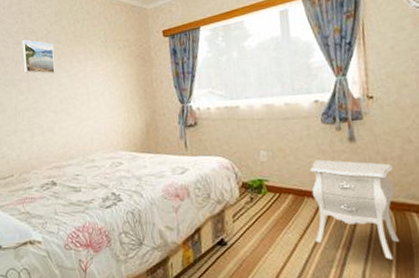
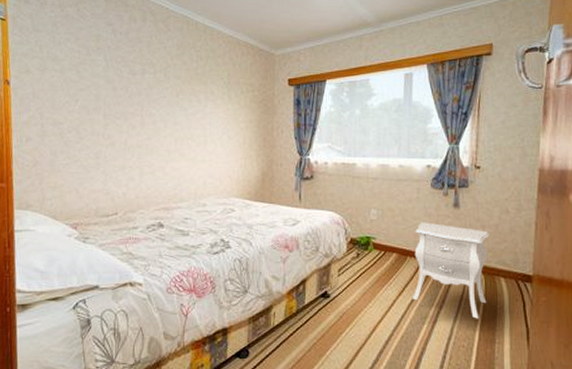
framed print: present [22,40,55,74] -> none [138,71,172,111]

